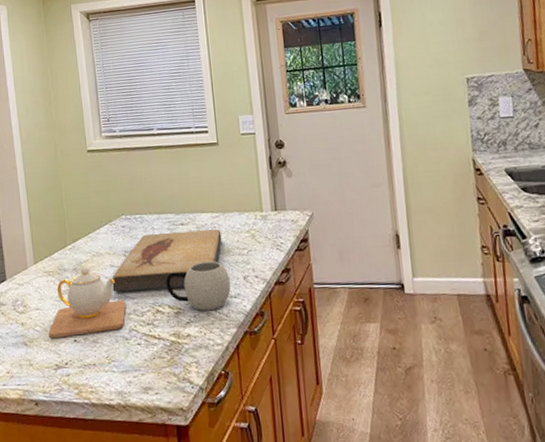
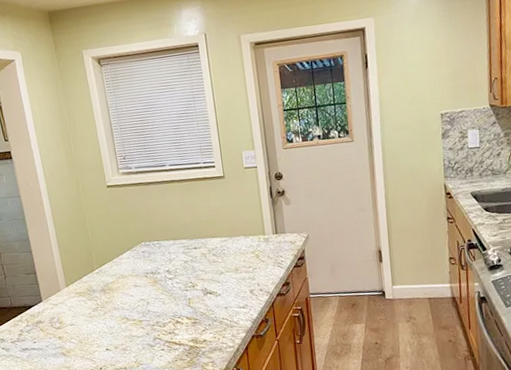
teapot: present [48,267,126,339] -> none [83,288,150,349]
fish fossil: present [112,229,222,292] -> none [136,251,231,308]
mug: present [165,261,231,310] -> none [183,278,239,320]

